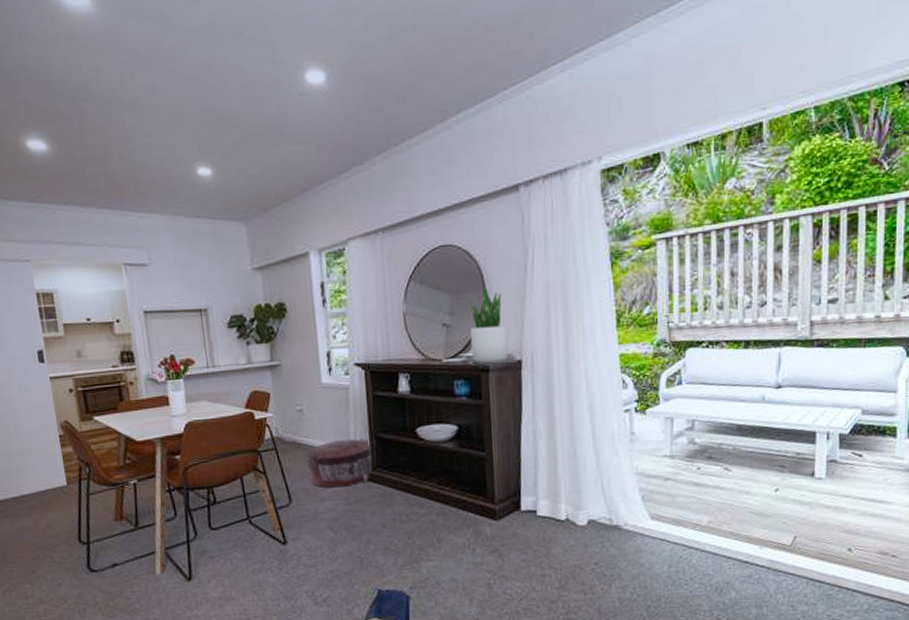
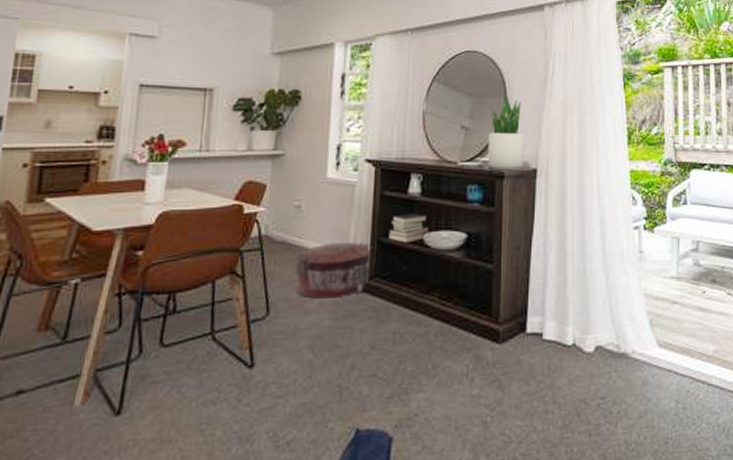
books: none [384,409,424,437] -> present [388,213,431,243]

